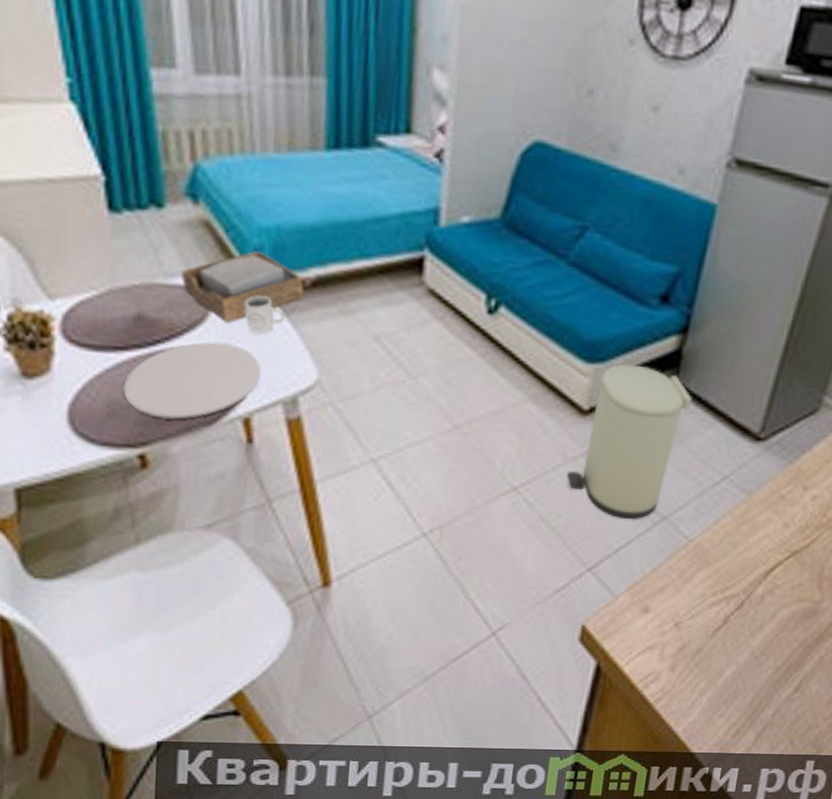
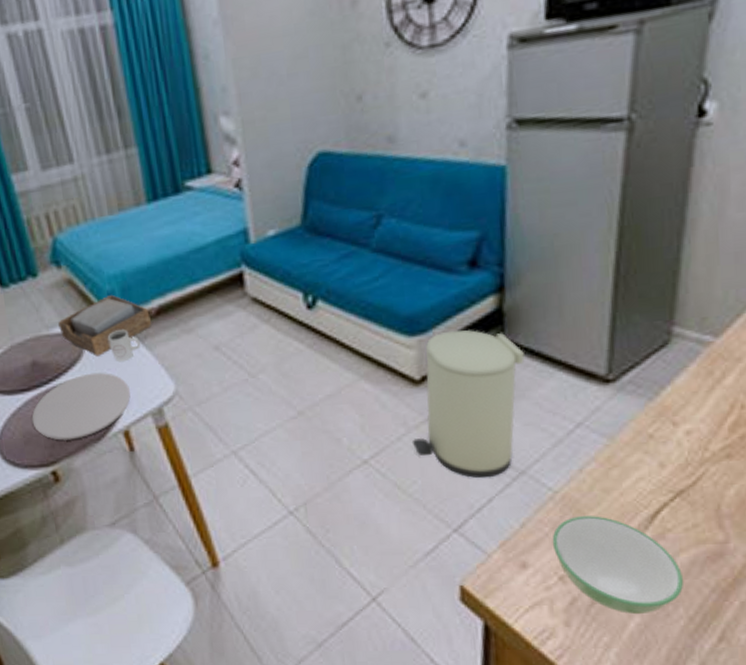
bowl: none [675,566,780,664] -> present [552,516,684,615]

